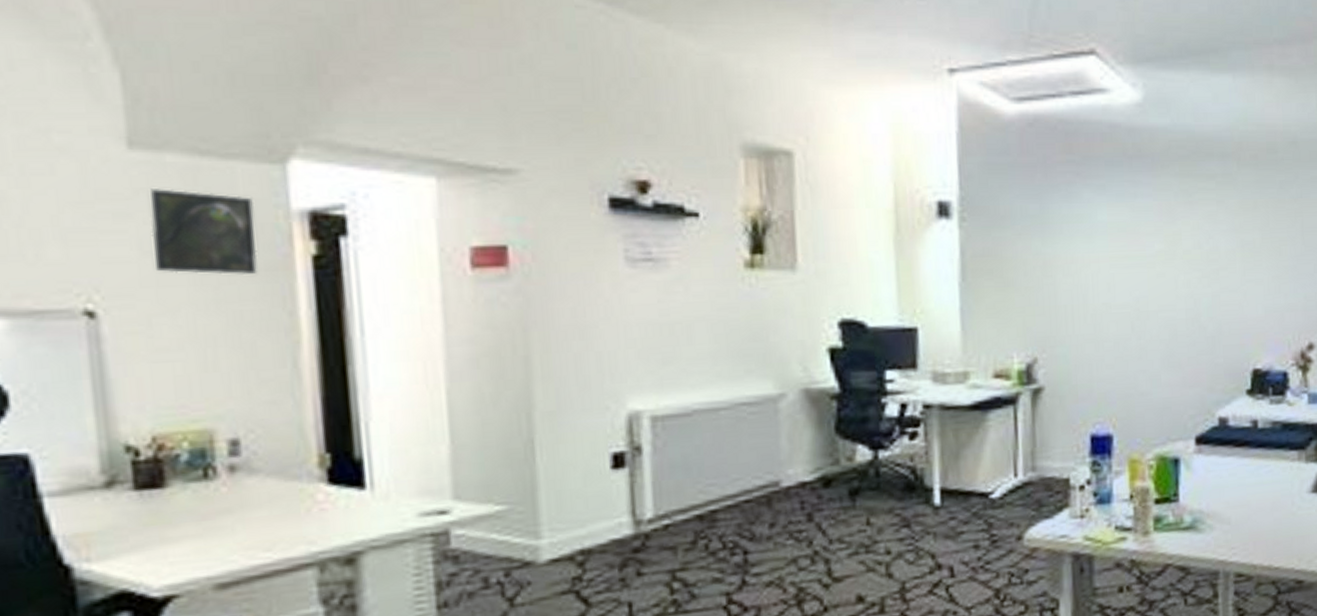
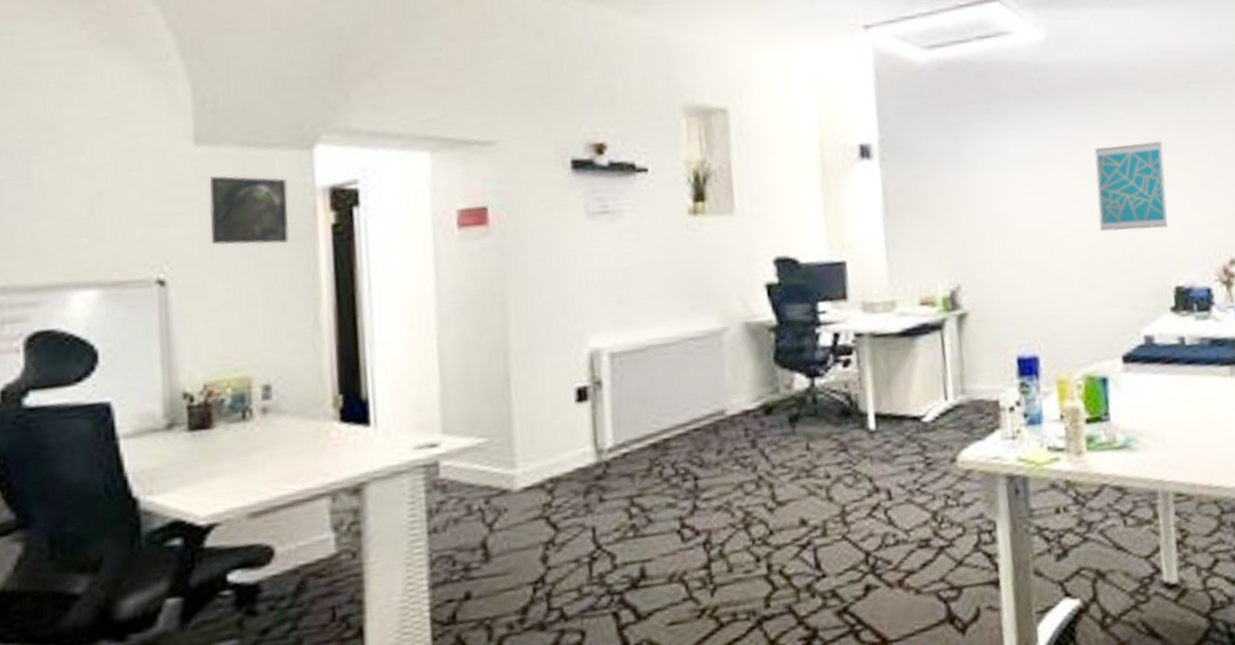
wall art: none [1183,219,1253,310] -> present [1094,141,1169,232]

